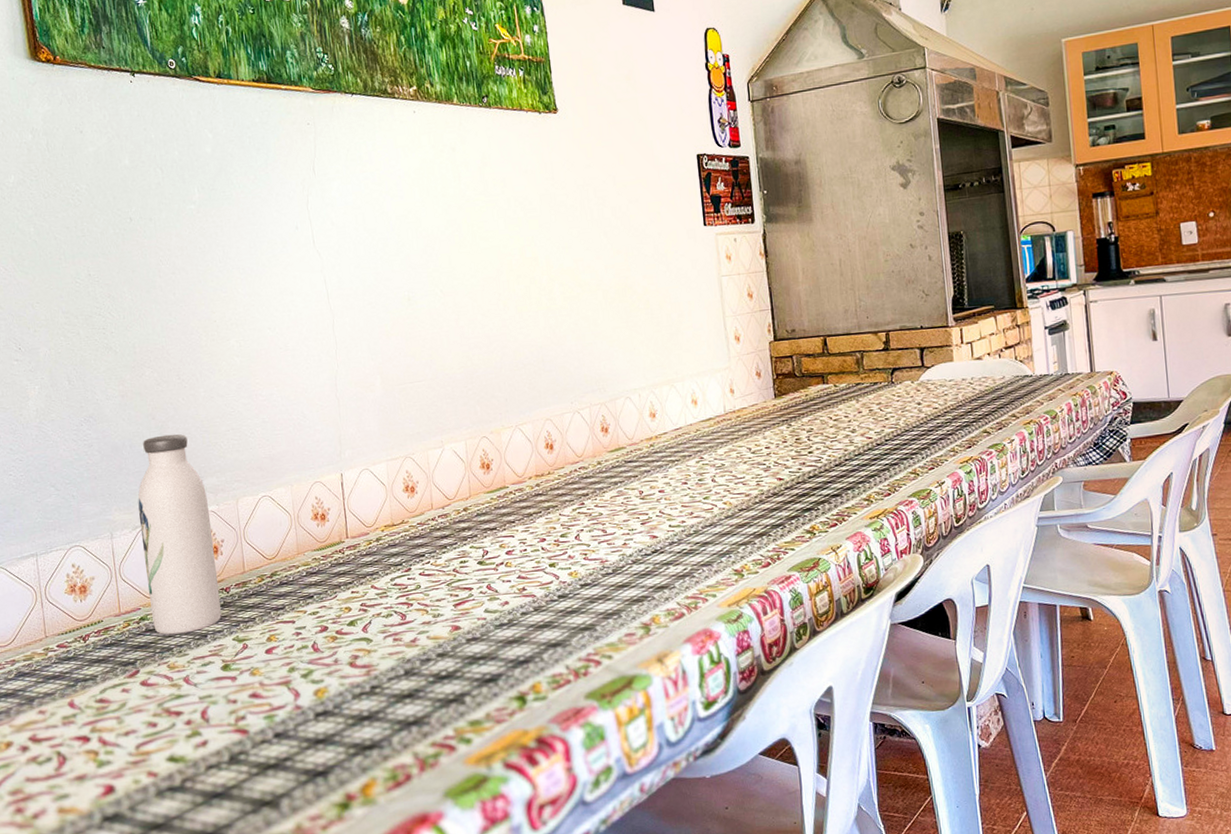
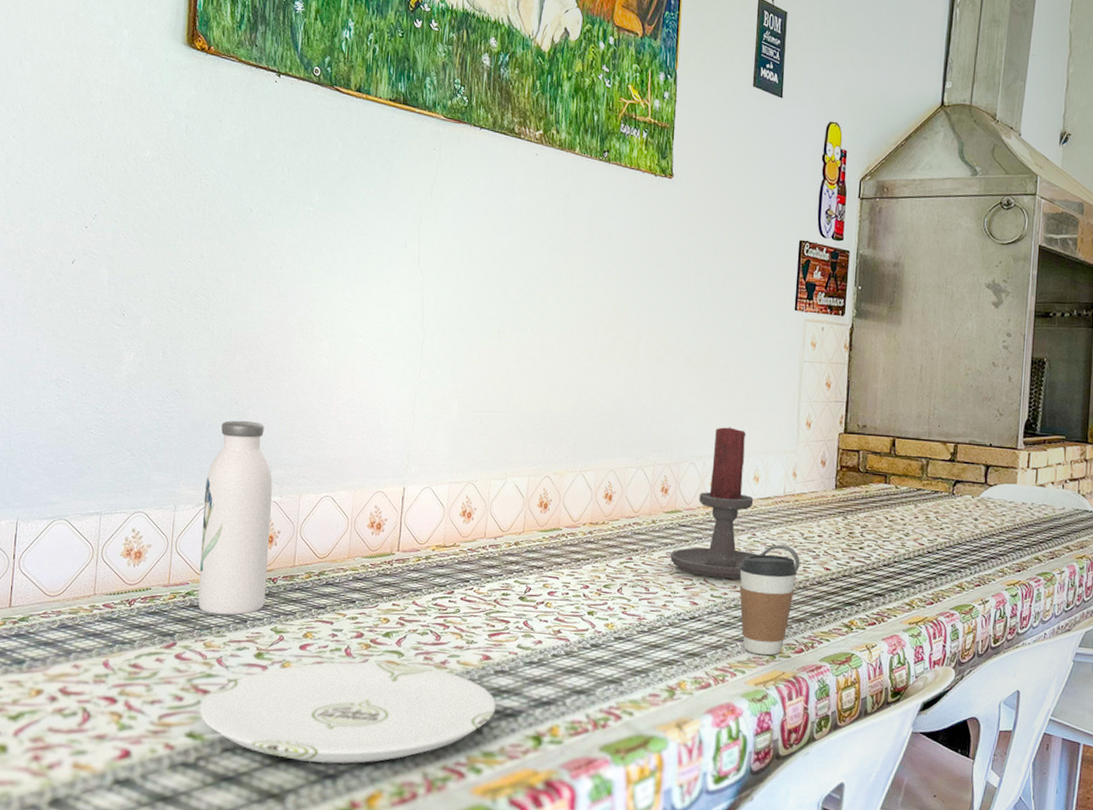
plate: none [175,648,475,765] -> present [199,661,497,764]
candle holder: none [621,354,753,508] -> present [670,426,800,579]
coffee cup: none [692,474,752,576] -> present [739,554,797,656]

